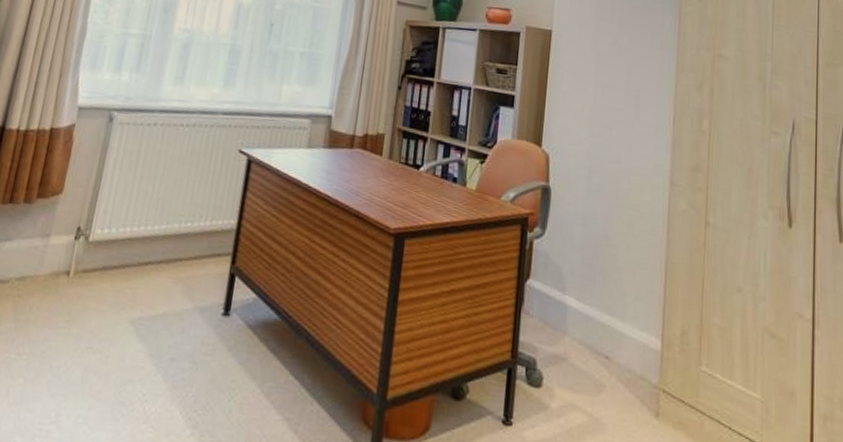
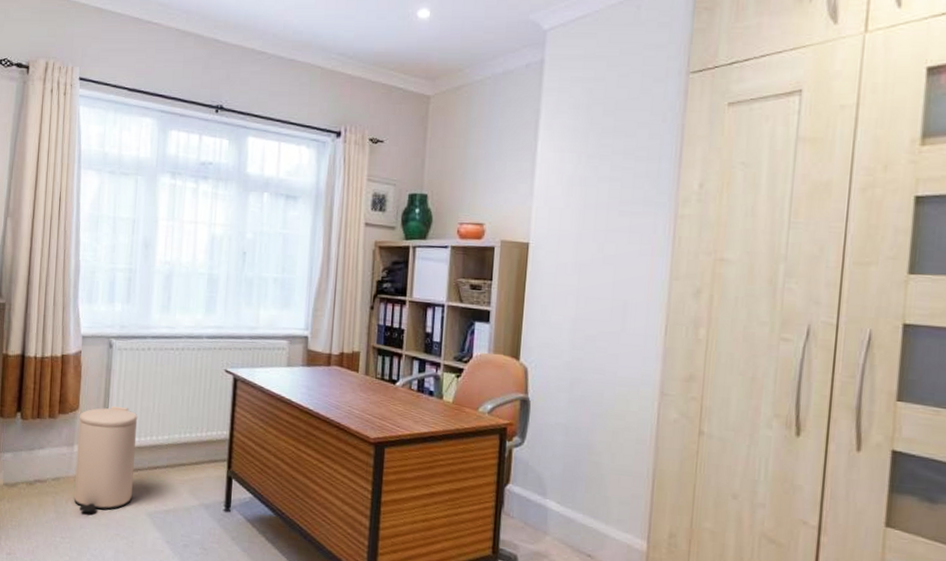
pedal bin: none [40,189,133,321] -> present [74,405,138,513]

